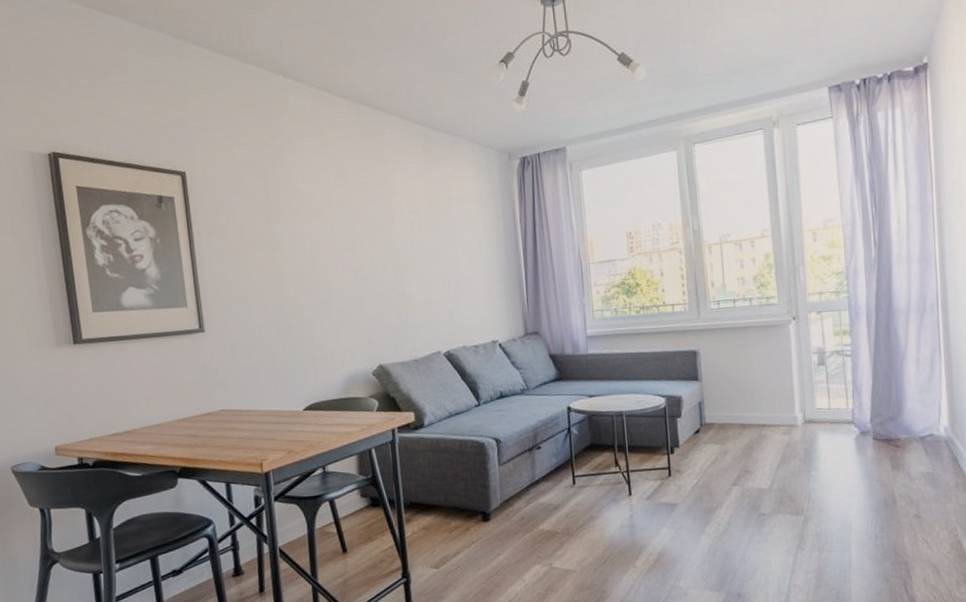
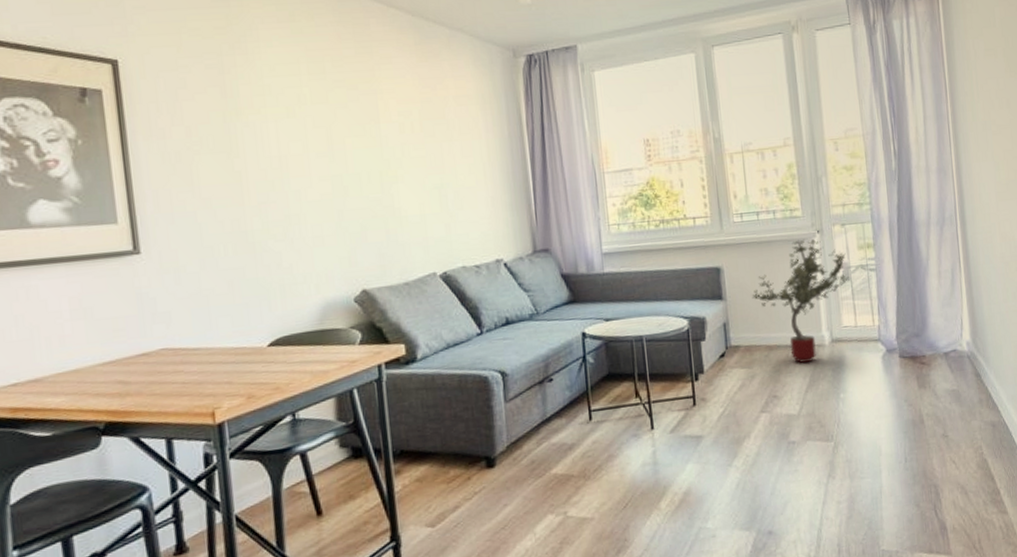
potted tree: none [727,325,824,442] -> present [752,239,849,363]

